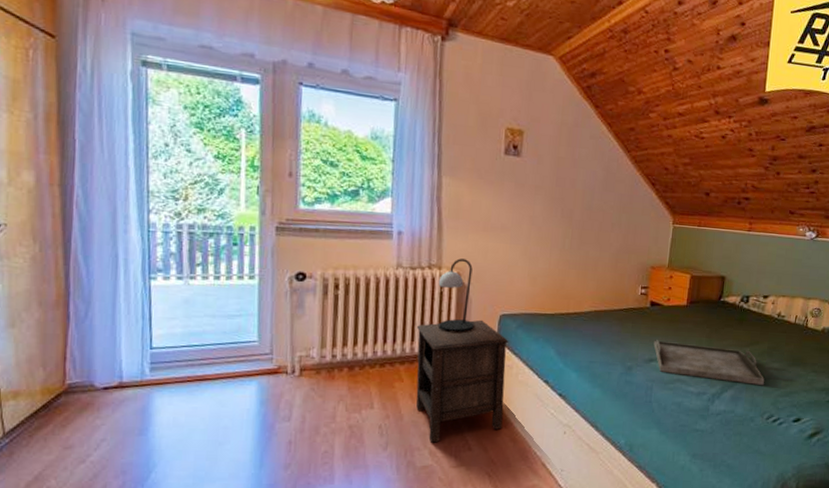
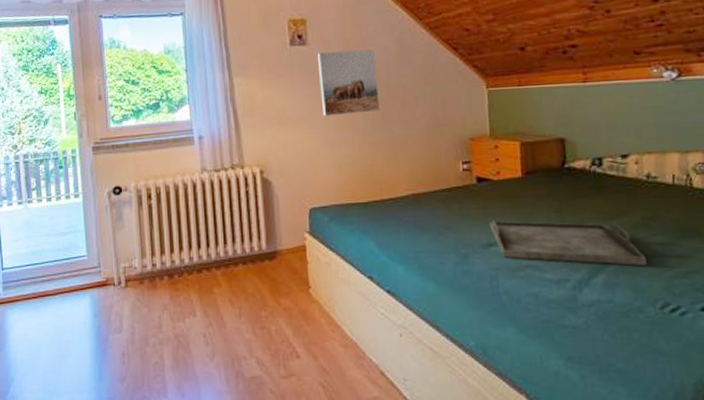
nightstand: present [416,319,509,443] -> none [228,216,329,351]
table lamp: present [438,258,476,334] -> none [243,155,286,233]
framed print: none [526,166,583,231] -> present [317,49,380,117]

